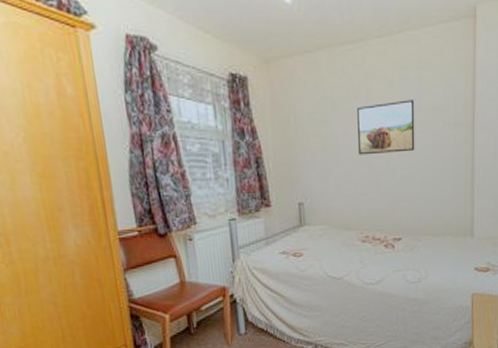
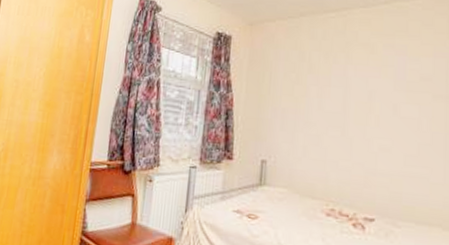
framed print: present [356,100,415,155] -> none [331,67,399,121]

